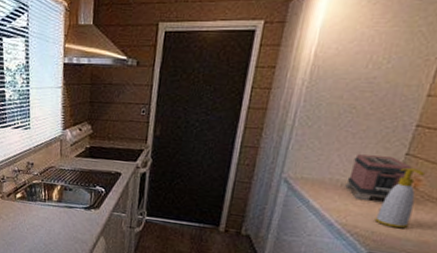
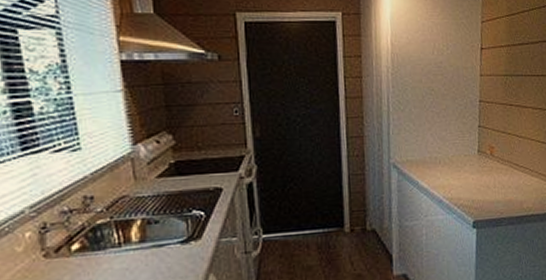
toaster: present [345,154,412,200] -> none [443,130,485,172]
soap bottle: present [374,168,426,229] -> none [471,138,496,193]

